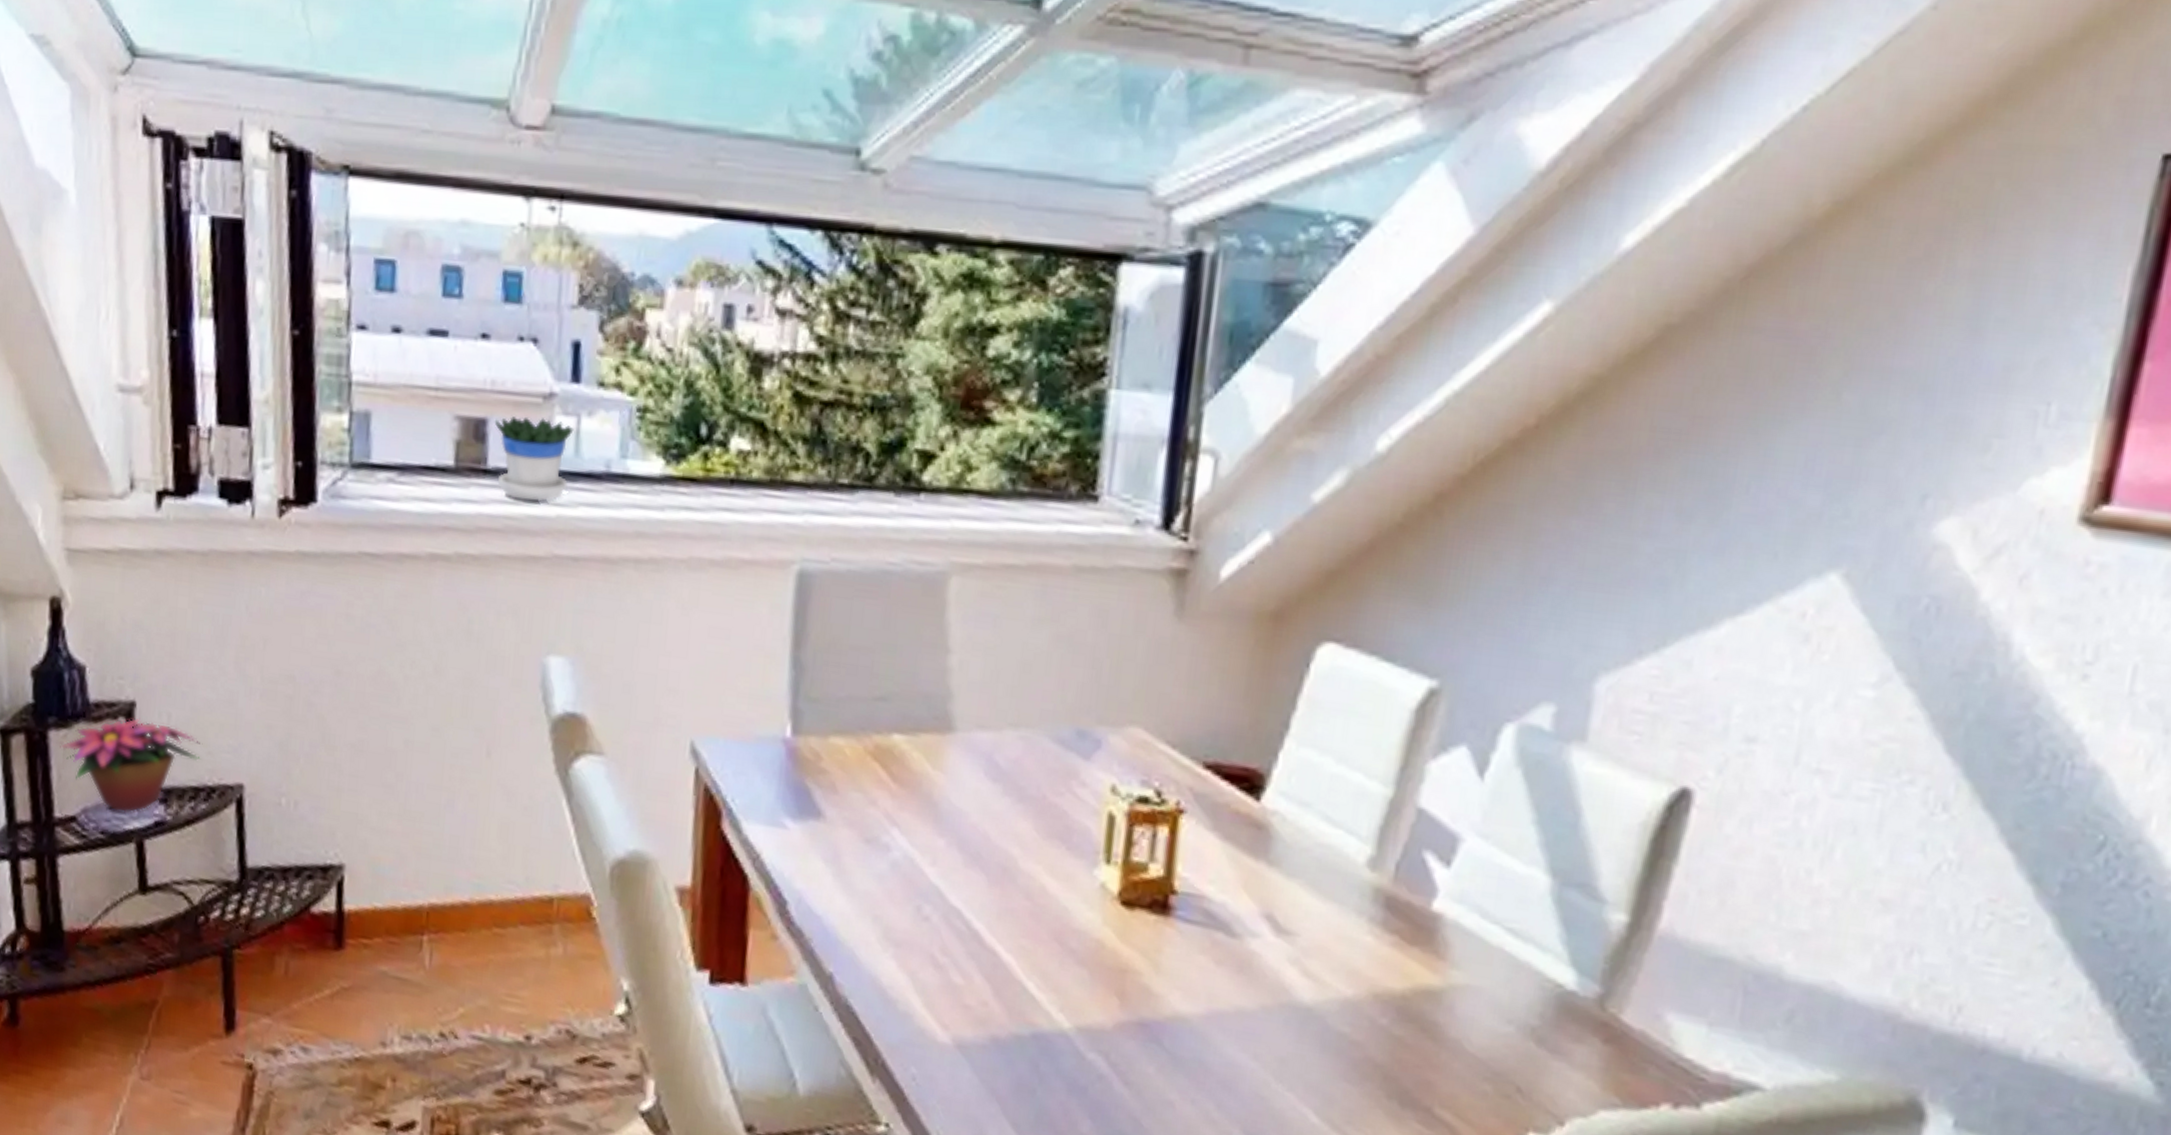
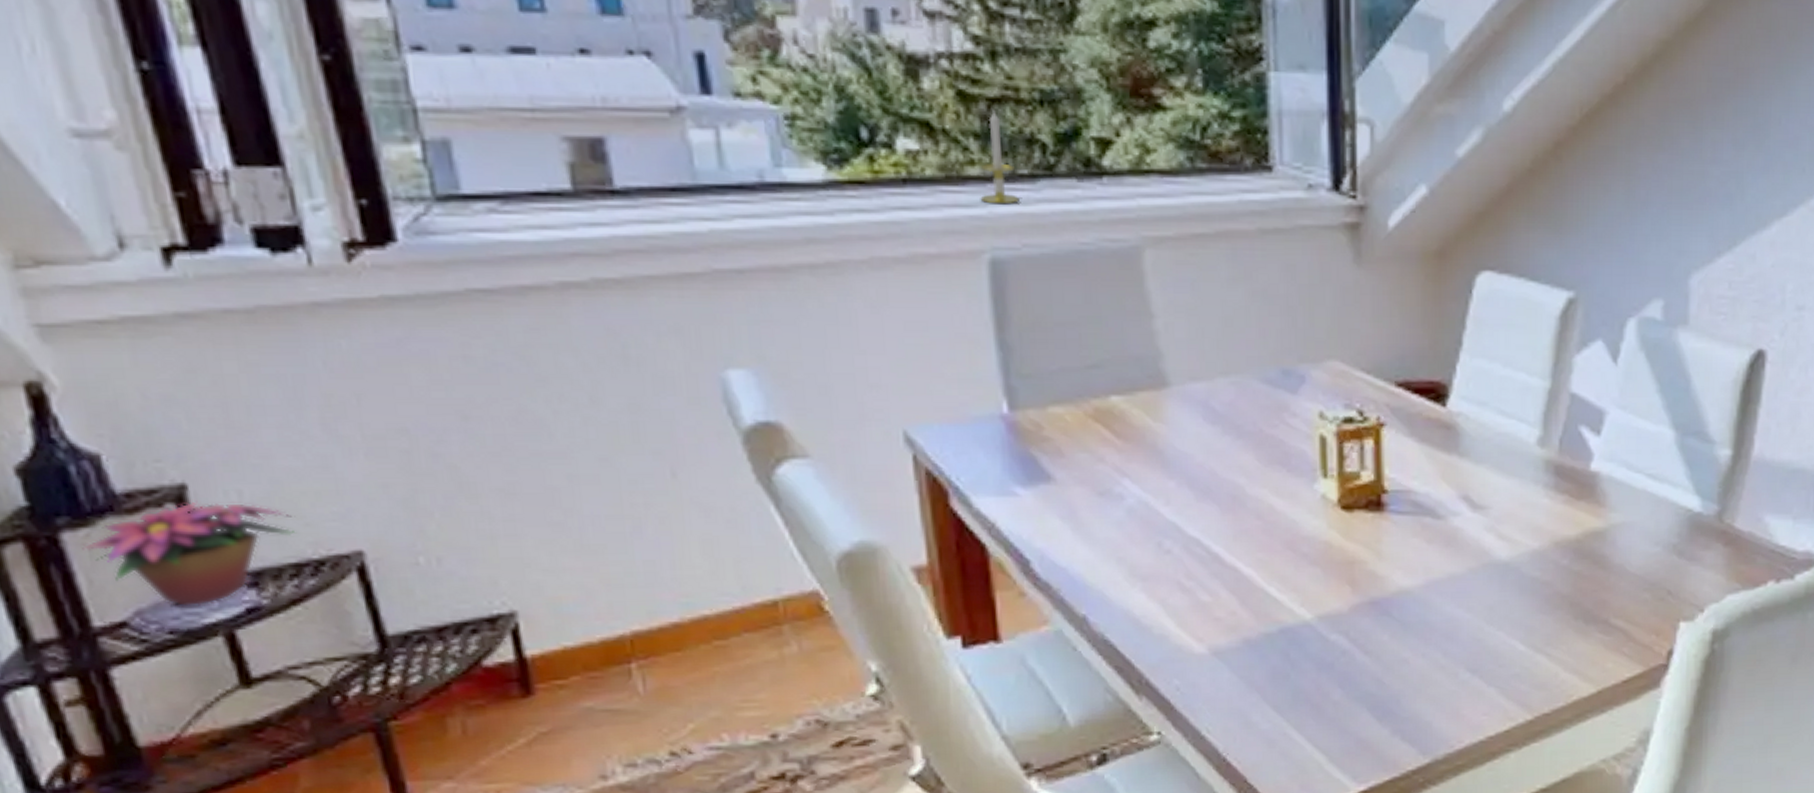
flowerpot: present [494,416,574,501] -> none [613,132,717,218]
candle: none [798,414,836,514] -> present [980,110,1019,204]

